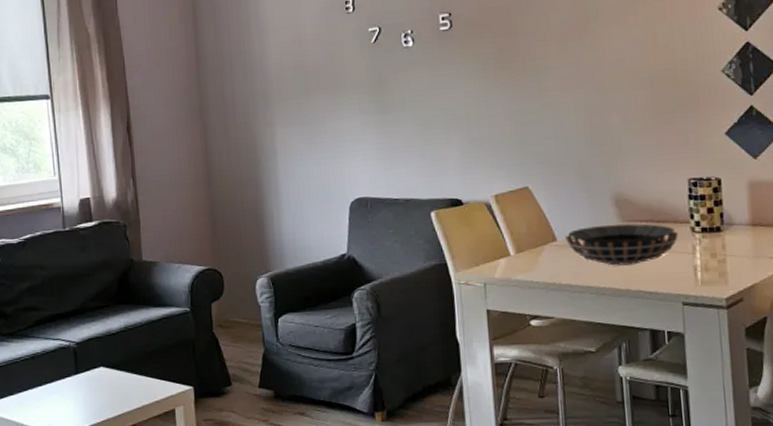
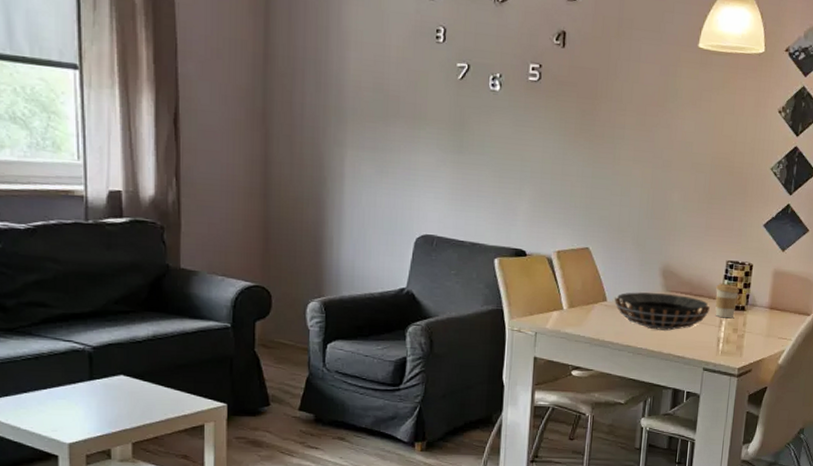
coffee cup: none [681,204,710,243] -> present [715,283,739,319]

